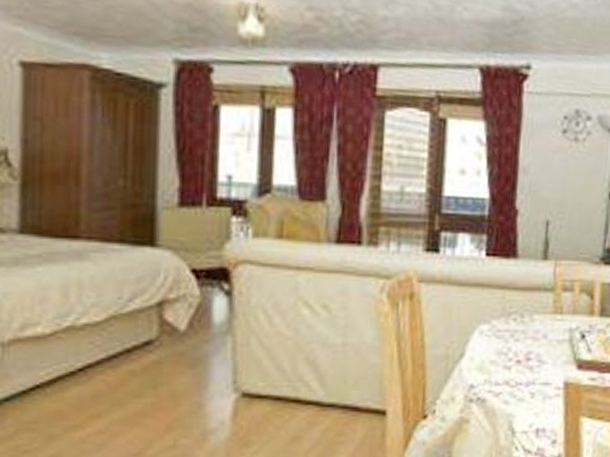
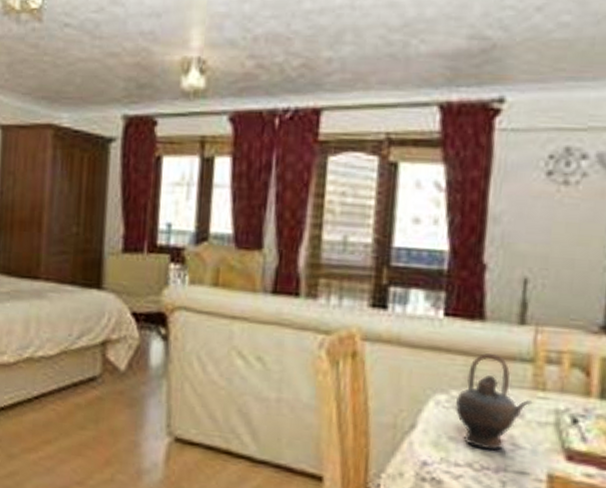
teapot: none [495,285,553,368] -> present [454,353,533,450]

